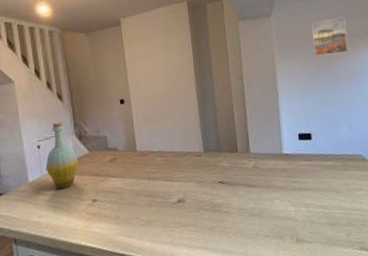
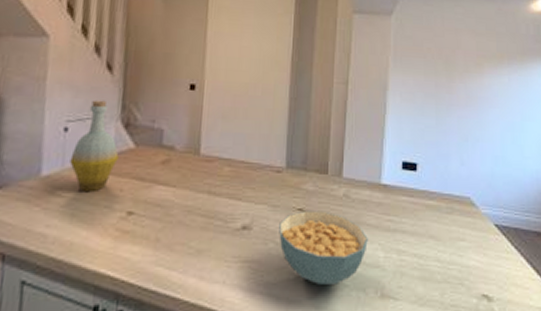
cereal bowl: none [206,181,280,237] -> present [279,210,368,285]
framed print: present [311,17,348,57] -> none [433,31,473,74]

